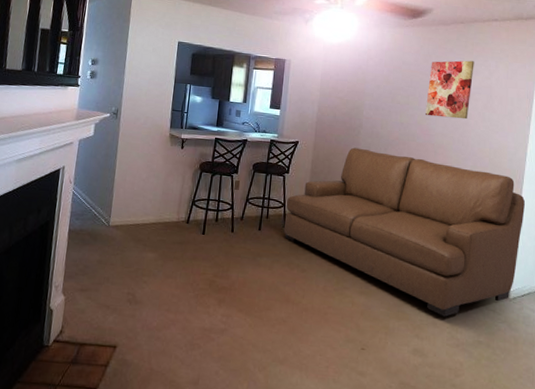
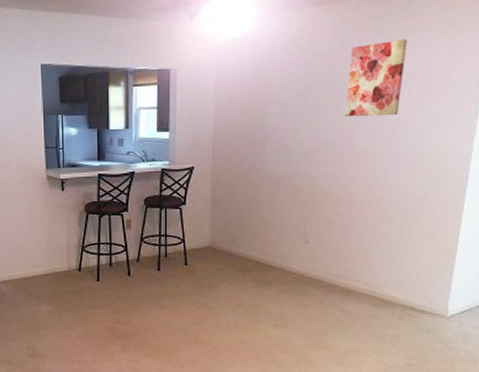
sofa: present [283,147,525,317] -> none [185,166,468,342]

